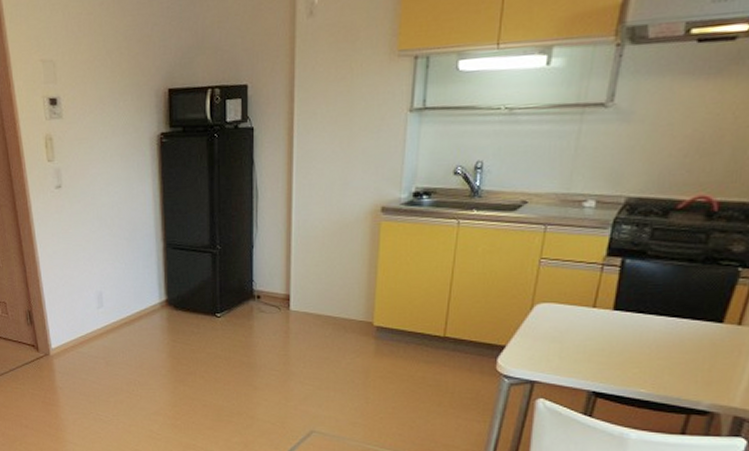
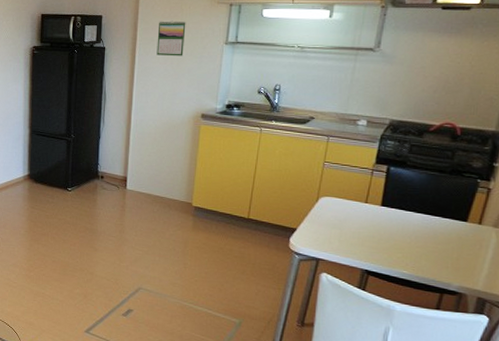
calendar: none [320,84,358,134] -> present [156,20,186,56]

